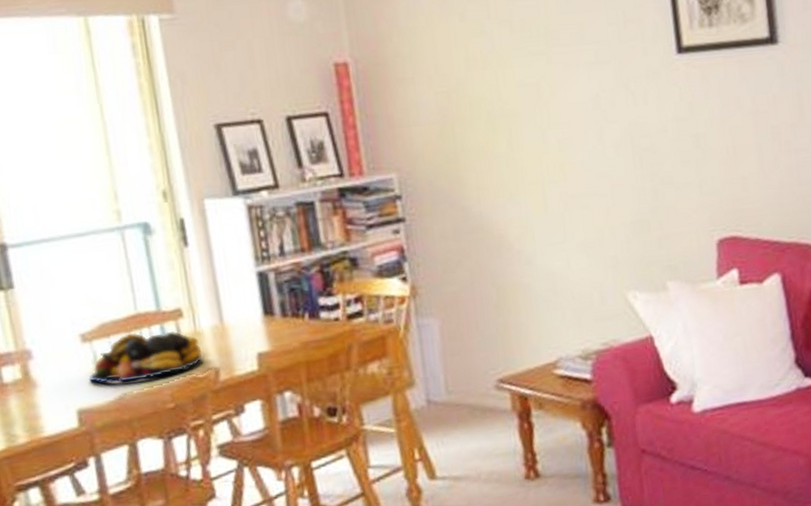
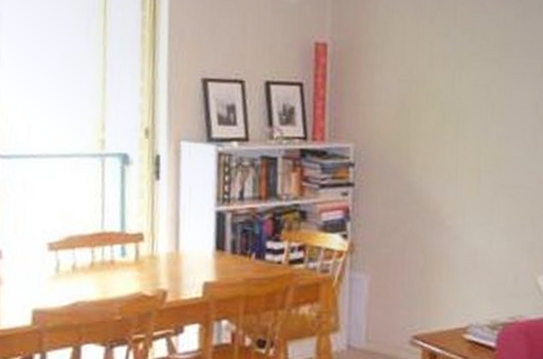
fruit bowl: present [88,331,203,383] -> none [48,248,155,291]

